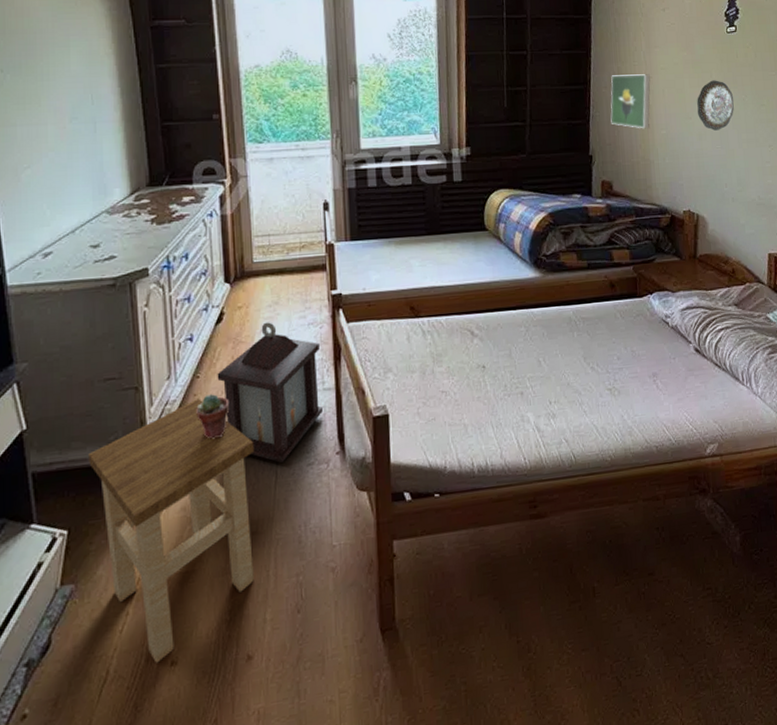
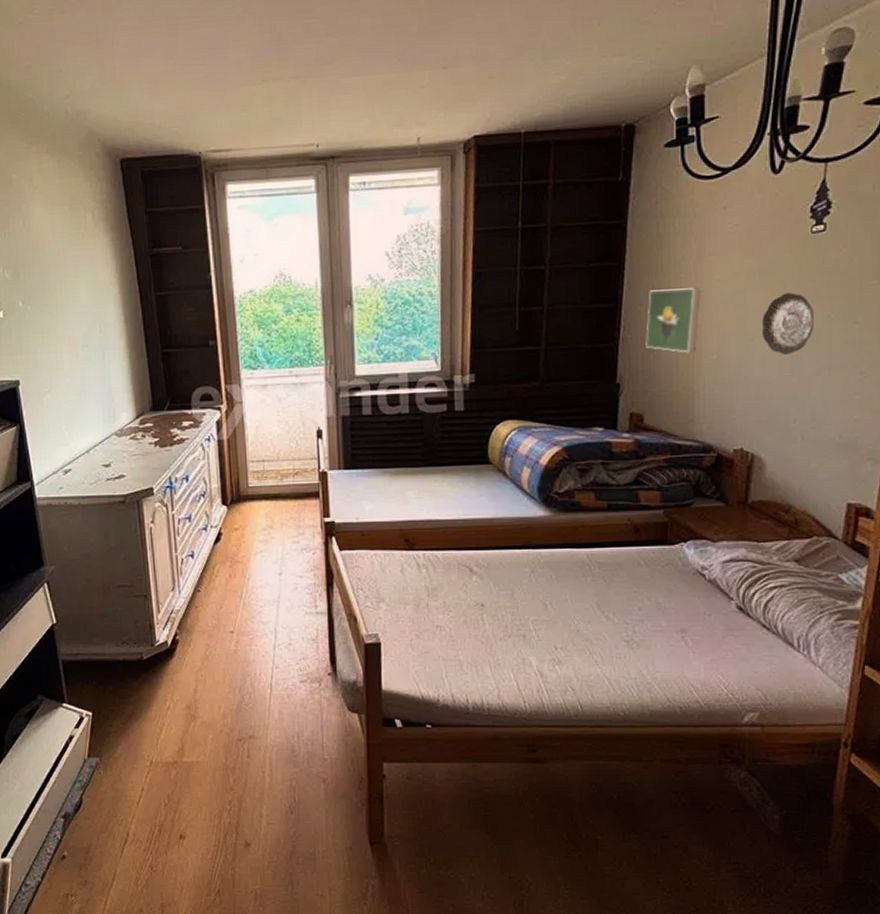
stool: present [88,398,255,663] -> none [107,611,251,834]
potted succulent: present [196,393,230,439] -> none [198,606,228,648]
lantern: present [217,322,322,463] -> none [216,545,315,677]

